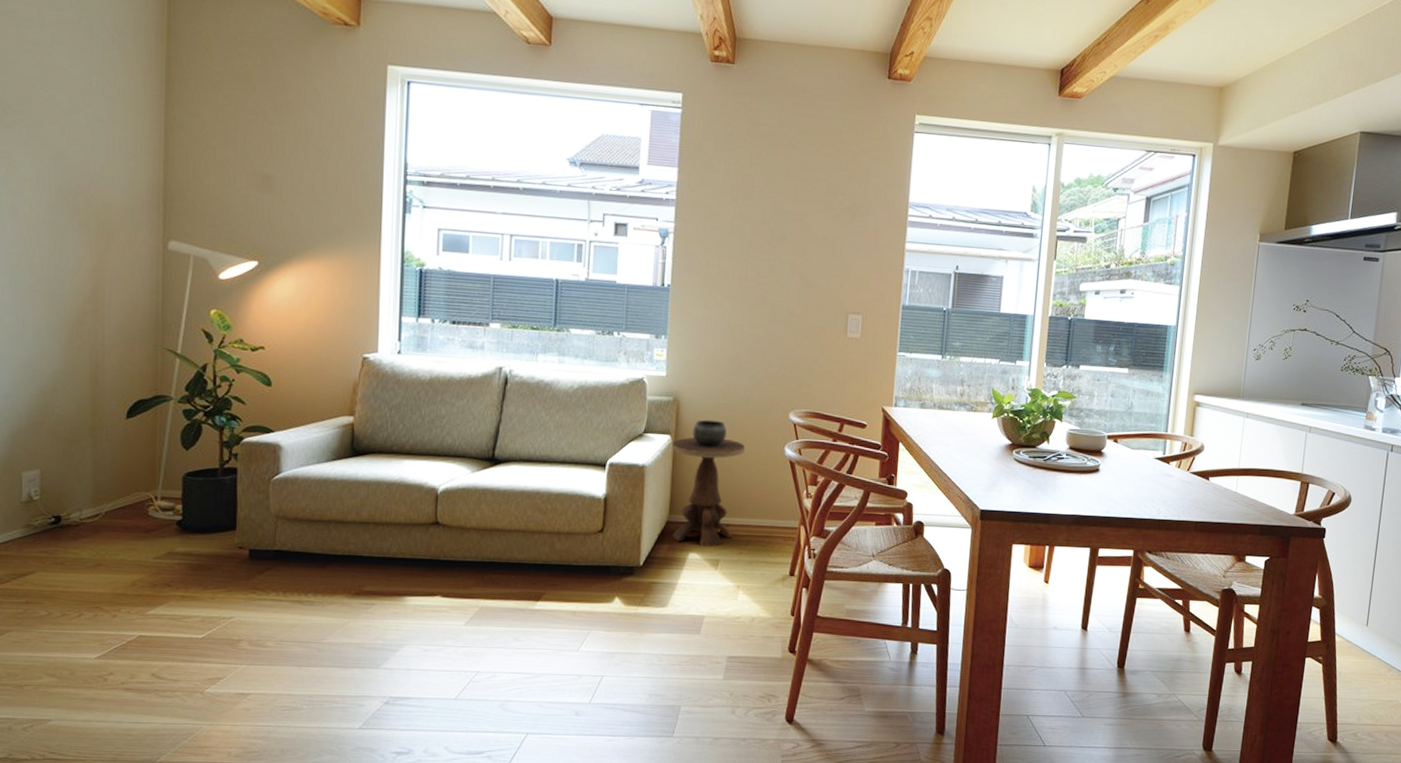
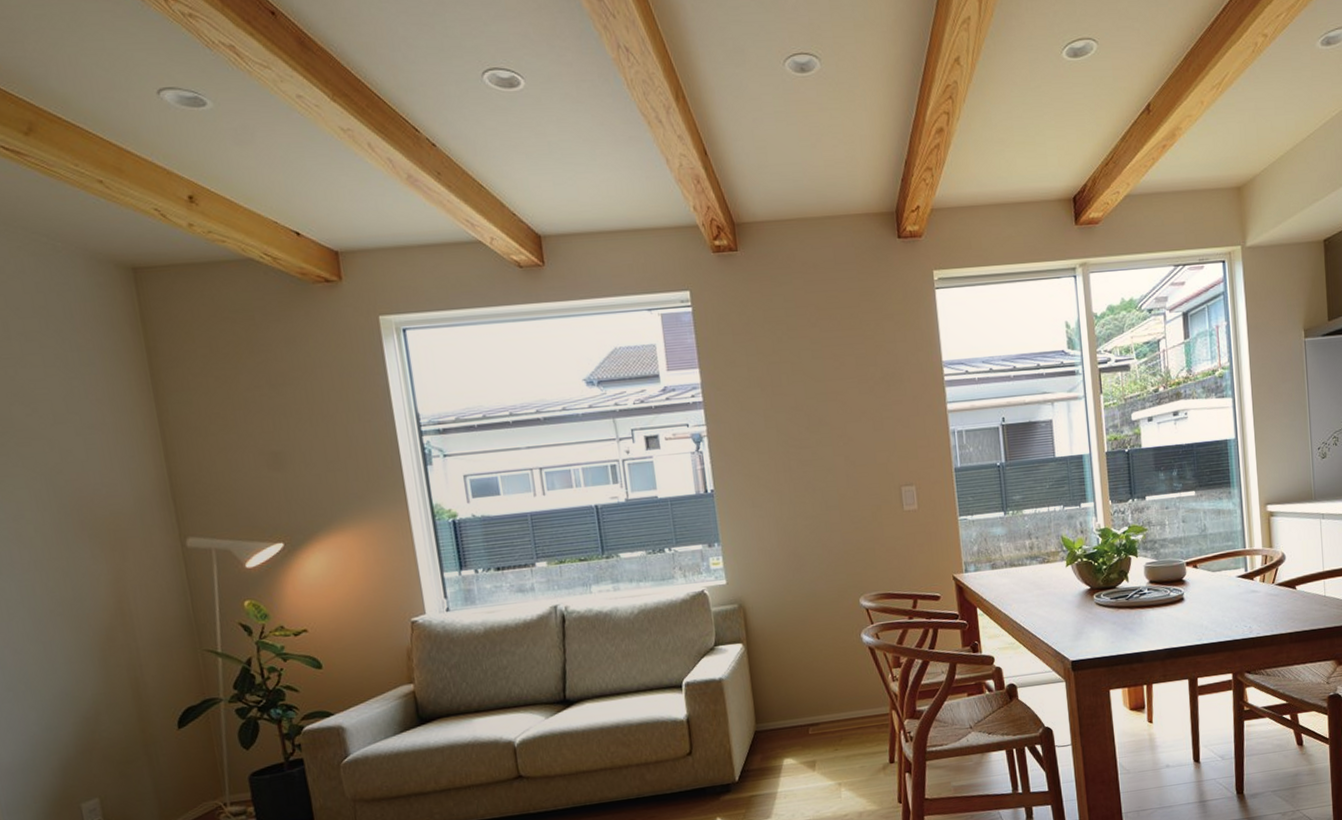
side table: present [672,419,746,547] -> none [746,619,825,751]

